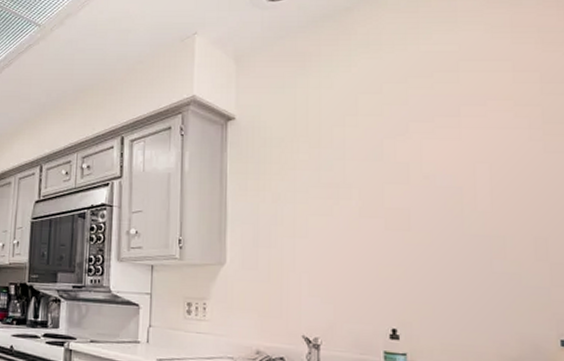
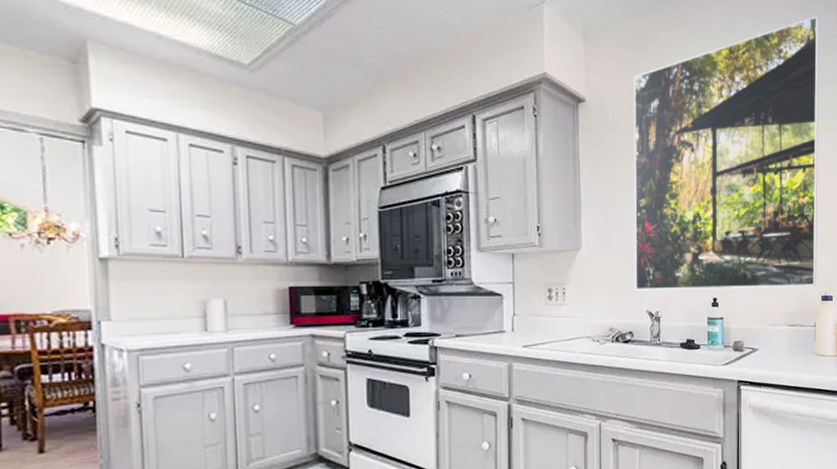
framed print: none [288,11,551,326] -> present [633,16,819,290]

